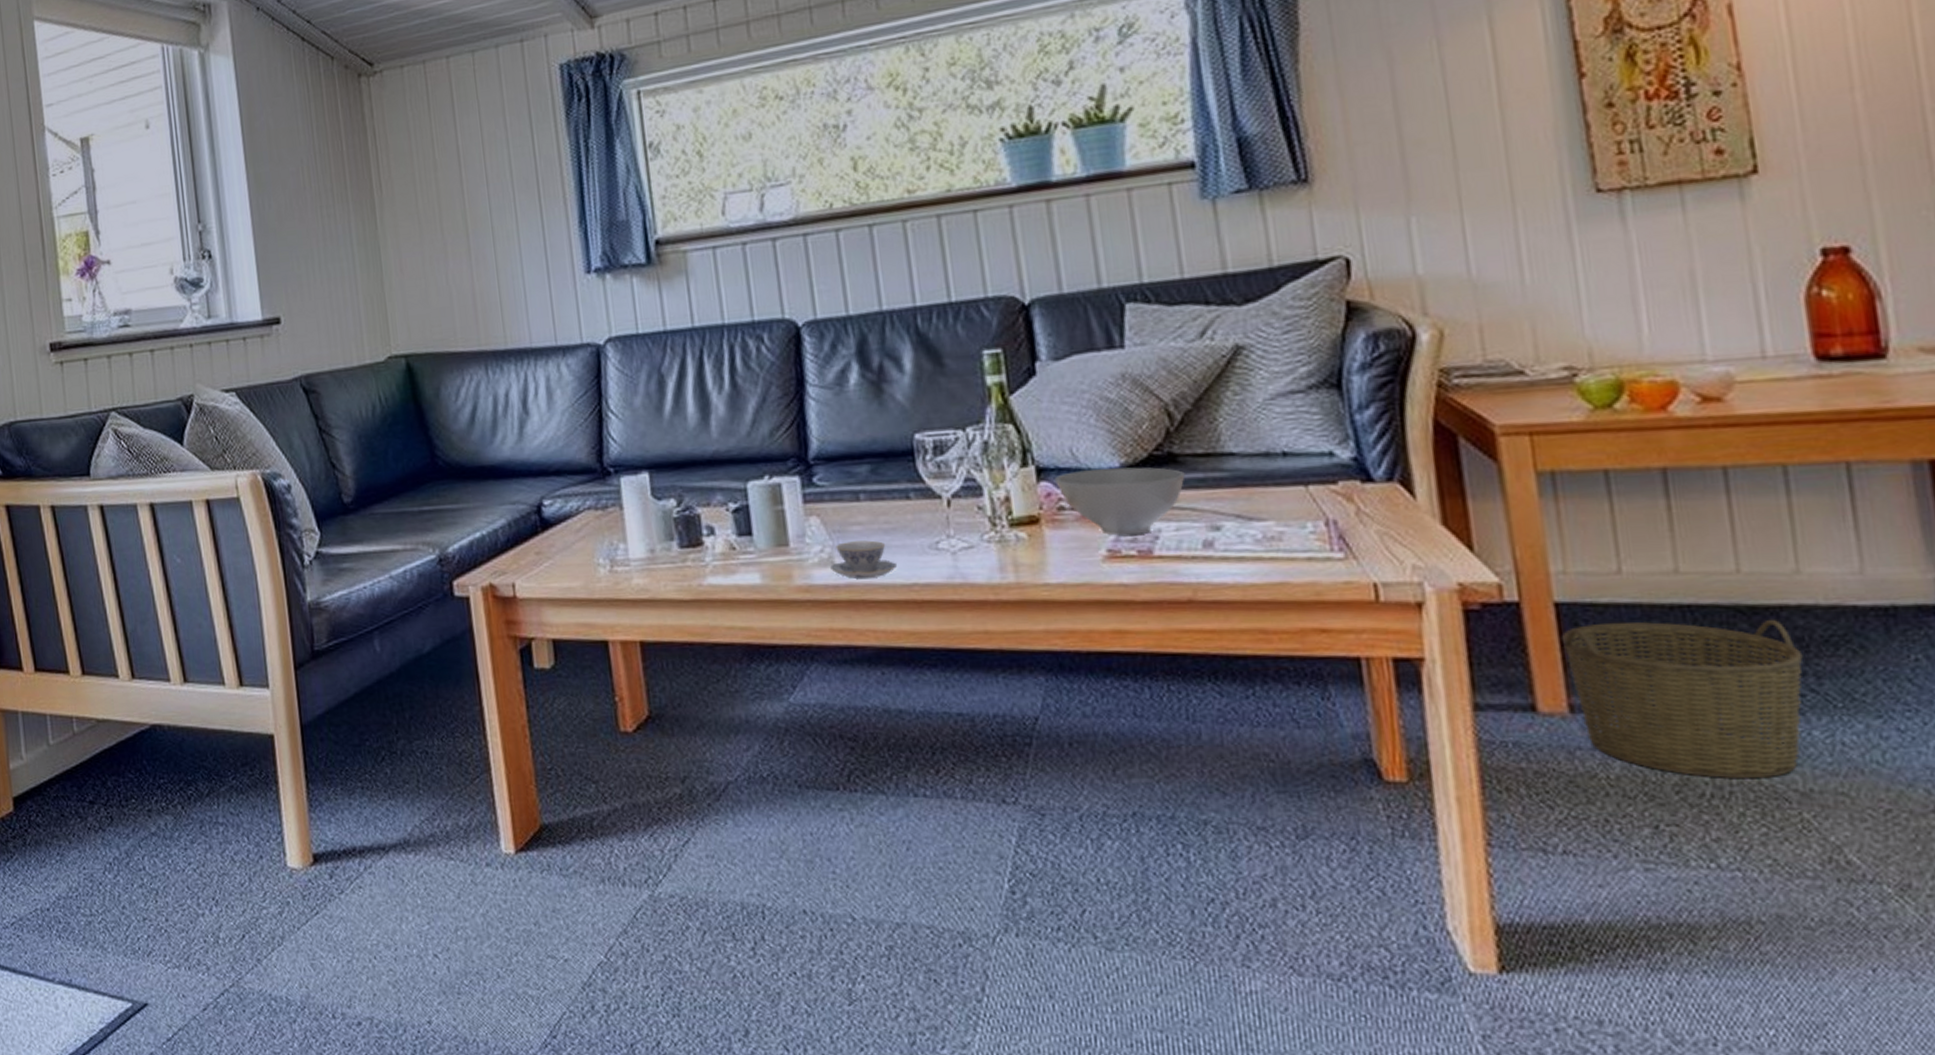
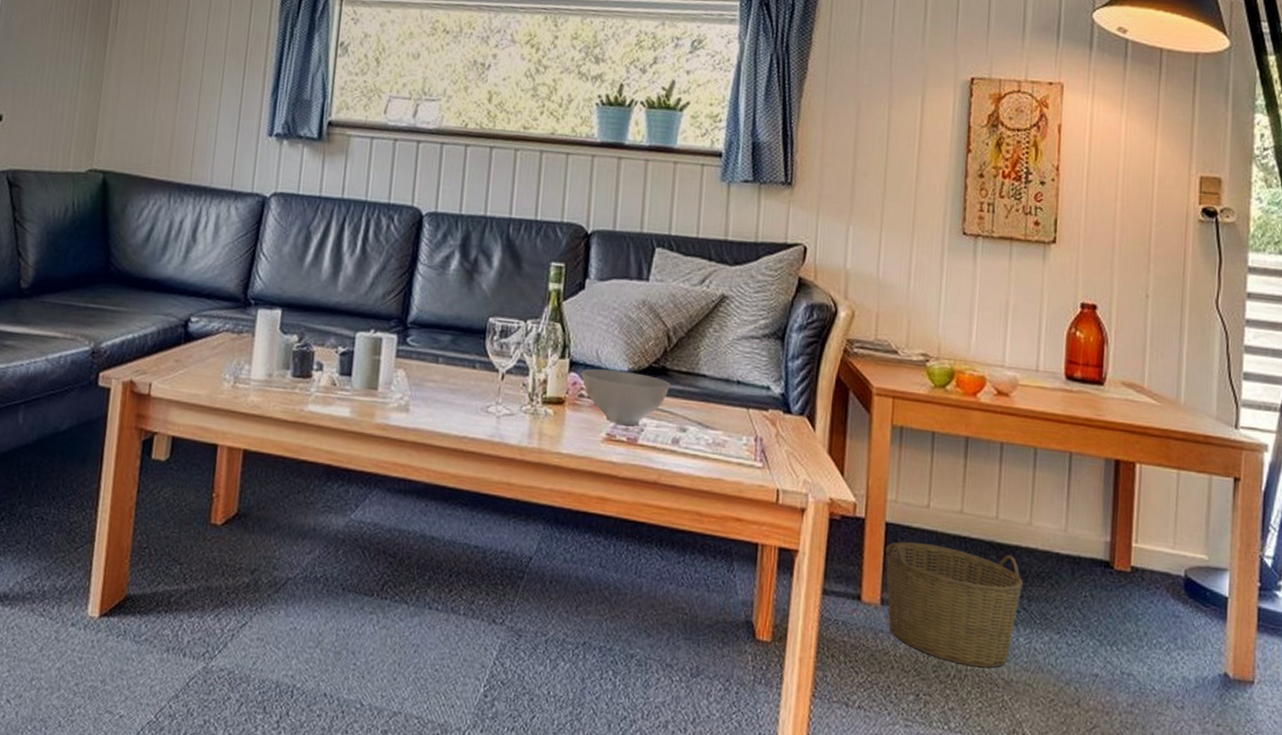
teacup: present [830,540,898,579] -> none [405,394,456,427]

